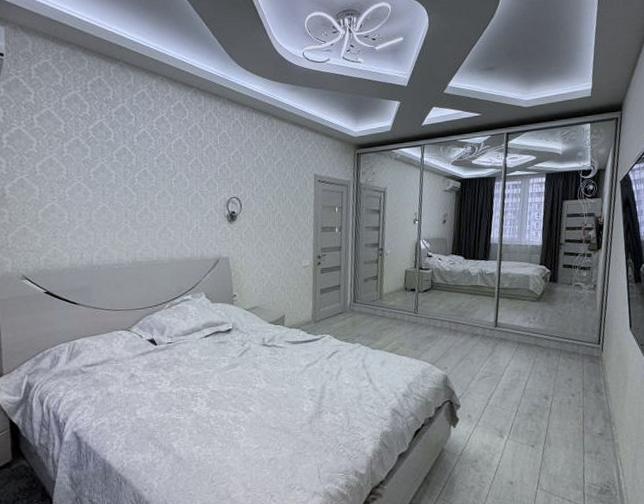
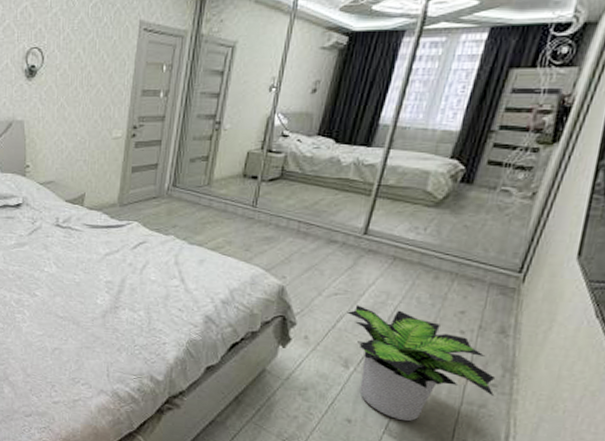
potted plant: none [494,383,604,476] -> present [346,305,495,422]

